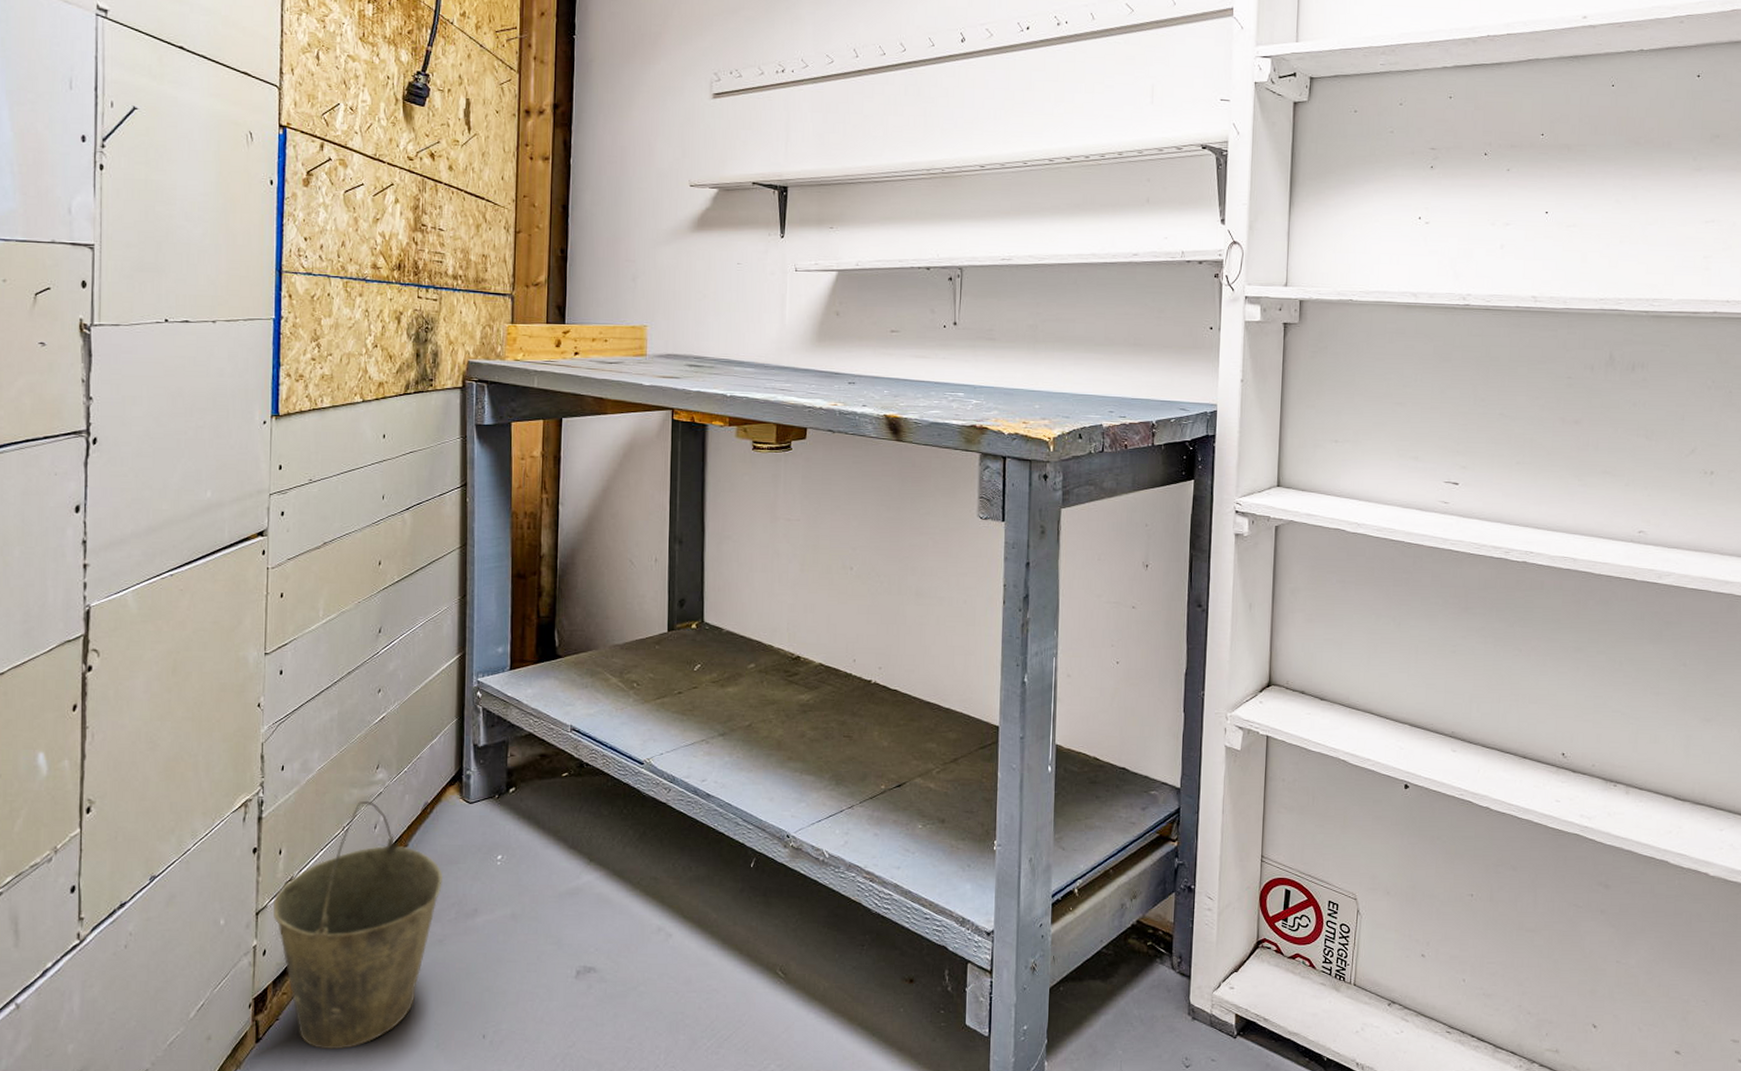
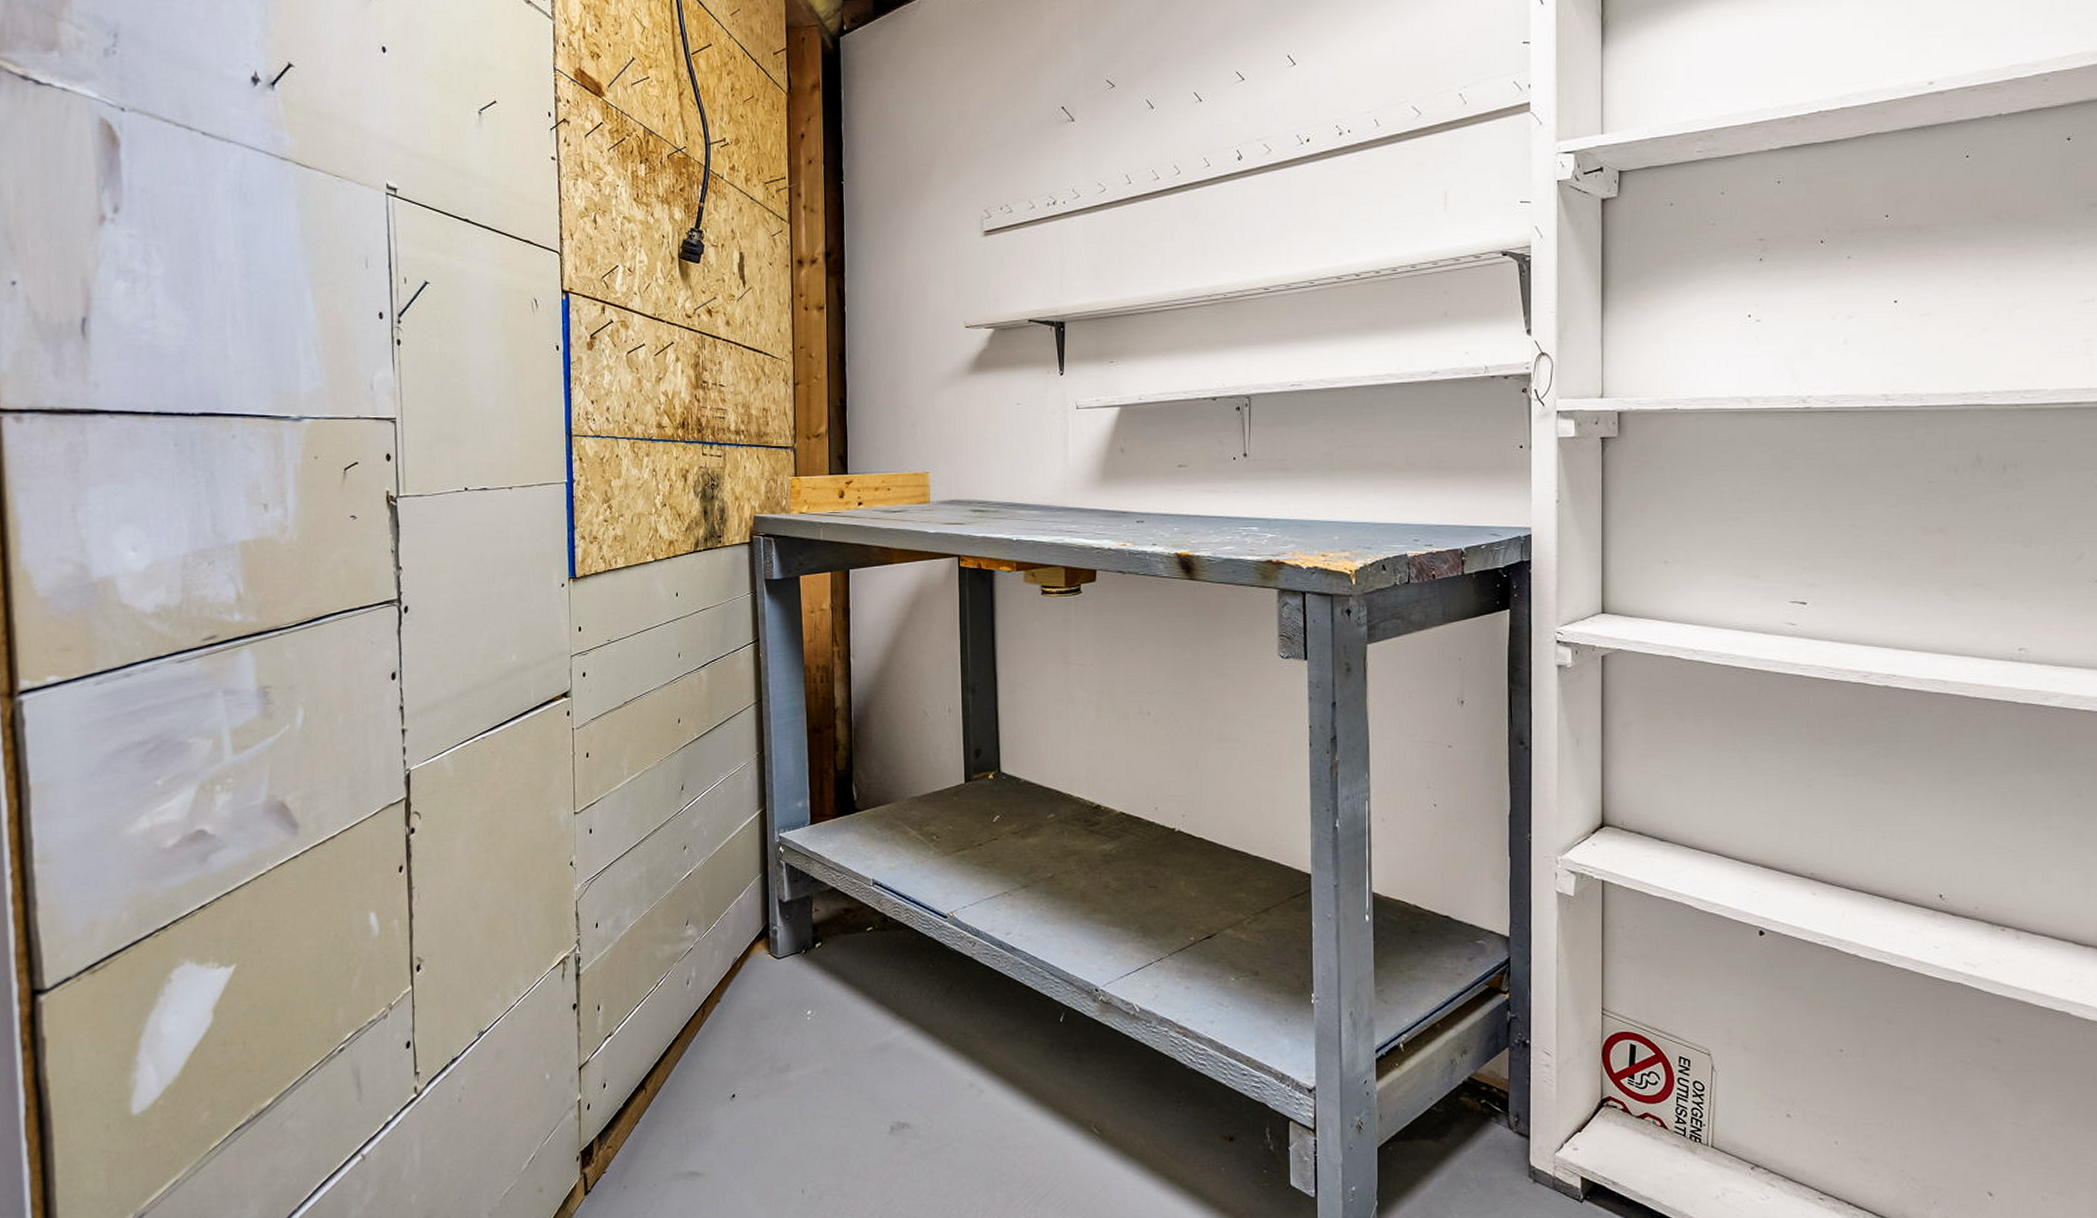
bucket: present [274,800,442,1050] -> none [595,956,755,1203]

